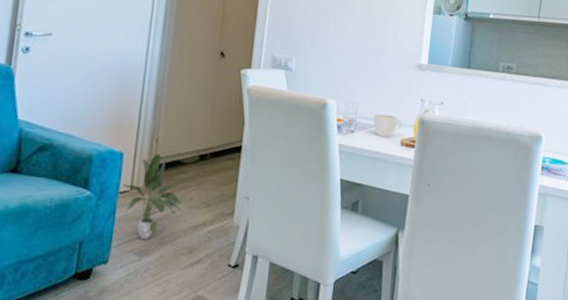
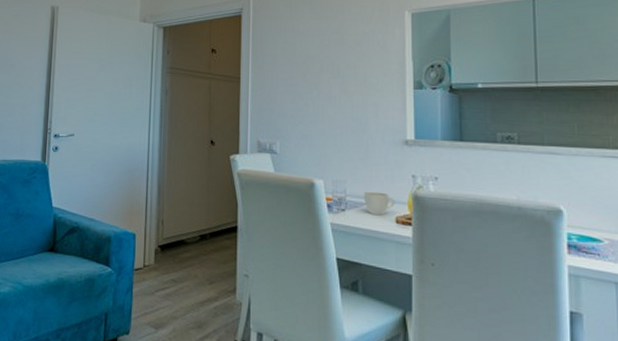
potted plant: present [122,154,181,240] -> none [136,234,187,314]

